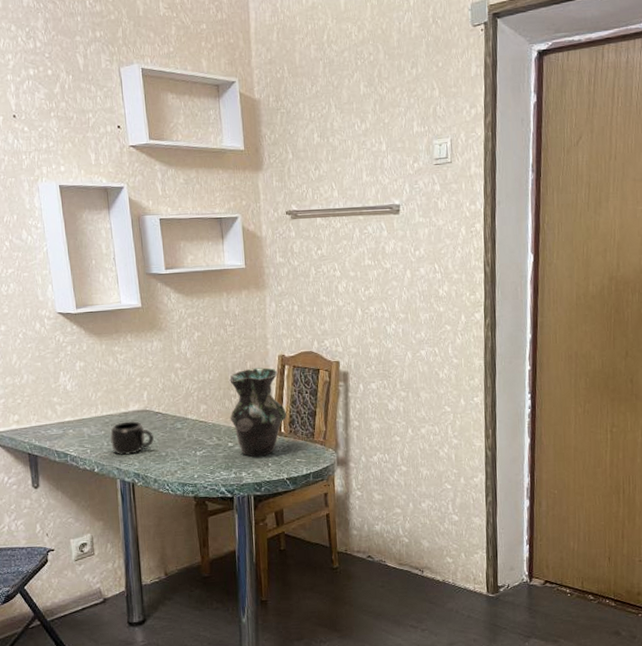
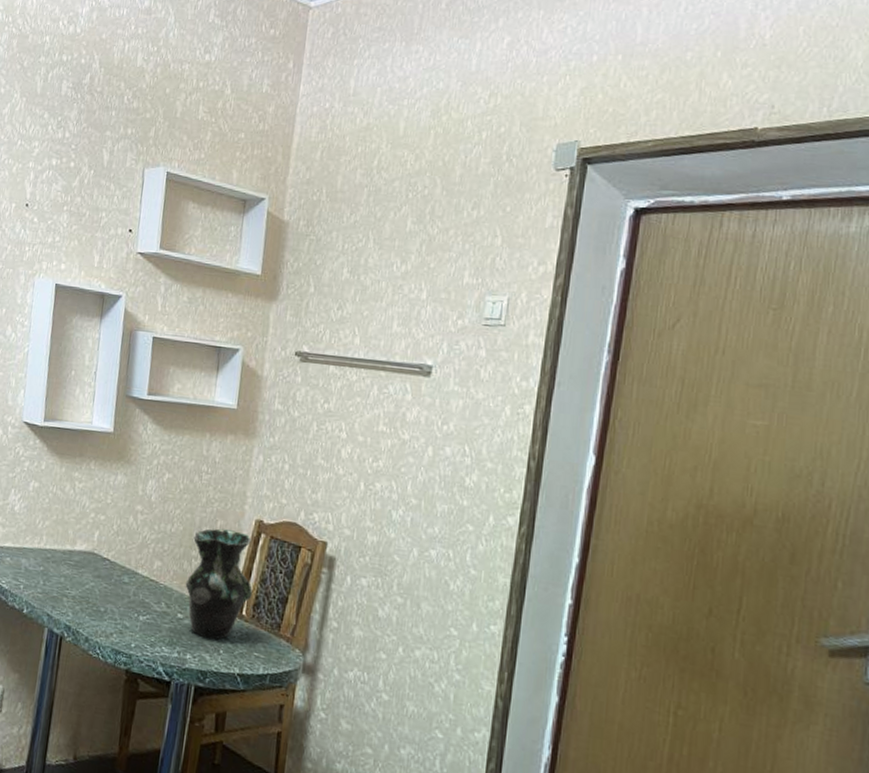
mug: present [109,420,154,455] -> none [47,561,96,602]

